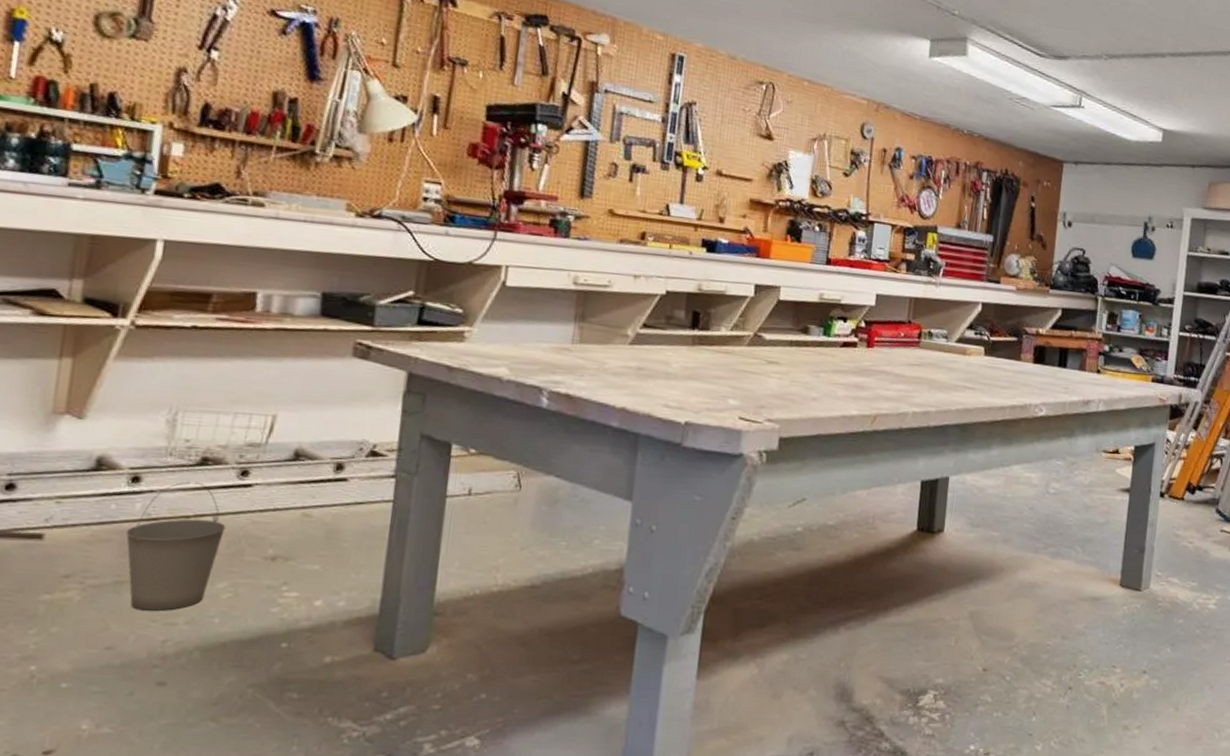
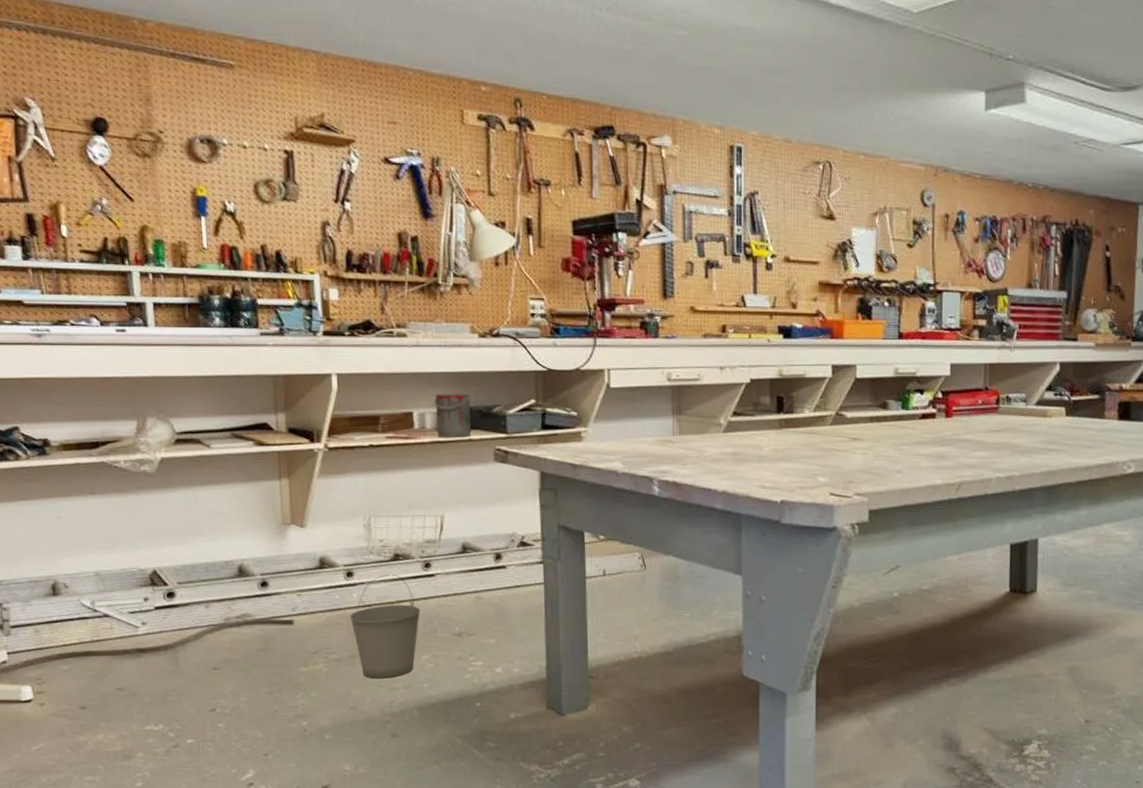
paint can: none [284,274,334,328] -> present [434,393,471,439]

